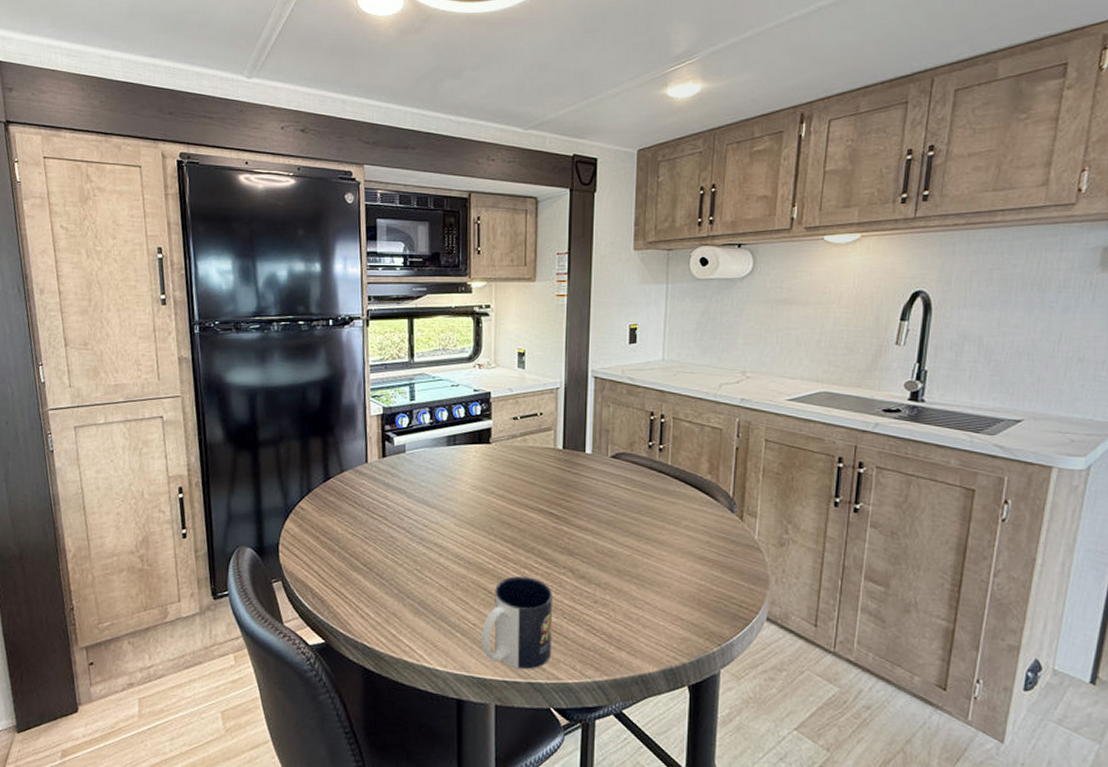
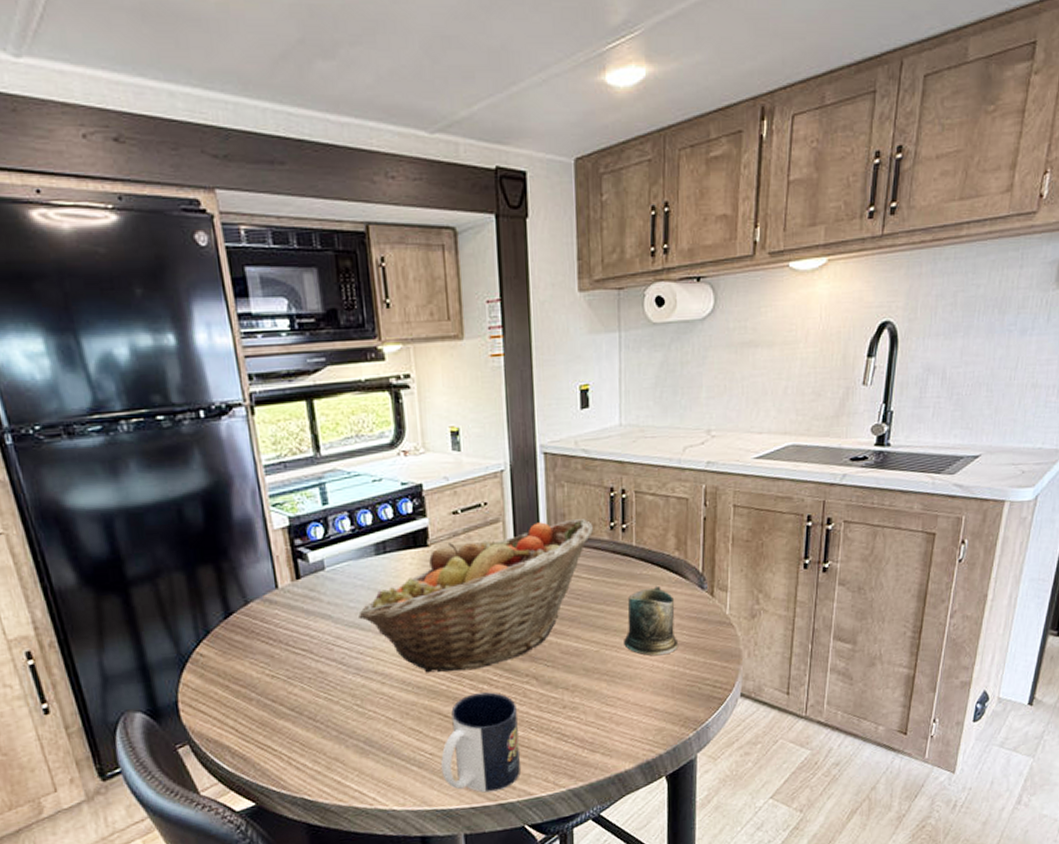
fruit basket: none [427,434,633,555] -> present [358,519,593,673]
mug: none [655,503,707,569] -> present [624,585,679,656]

